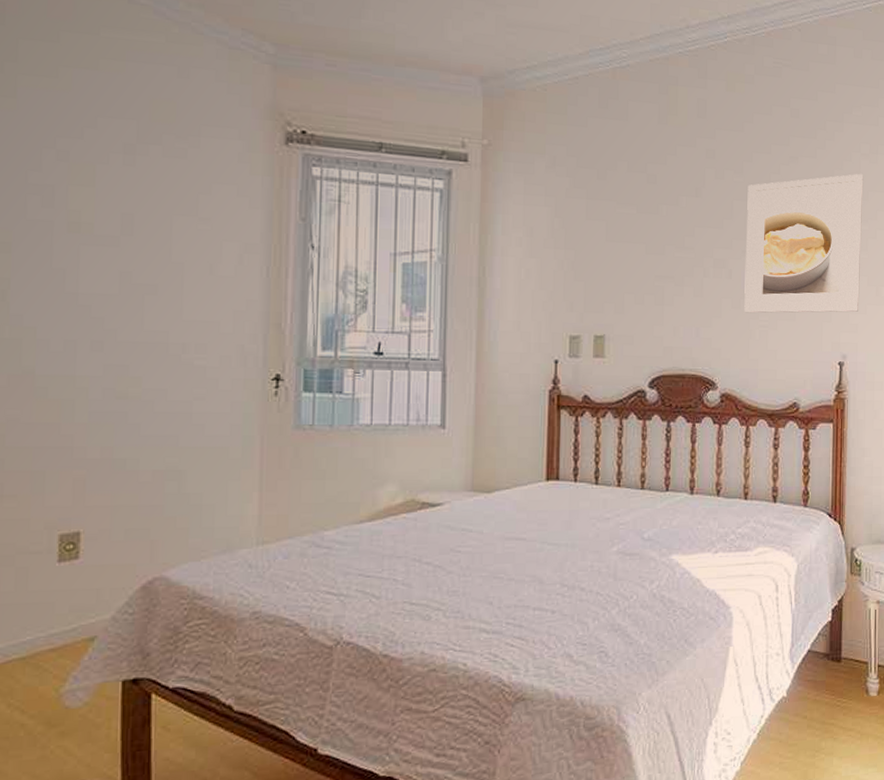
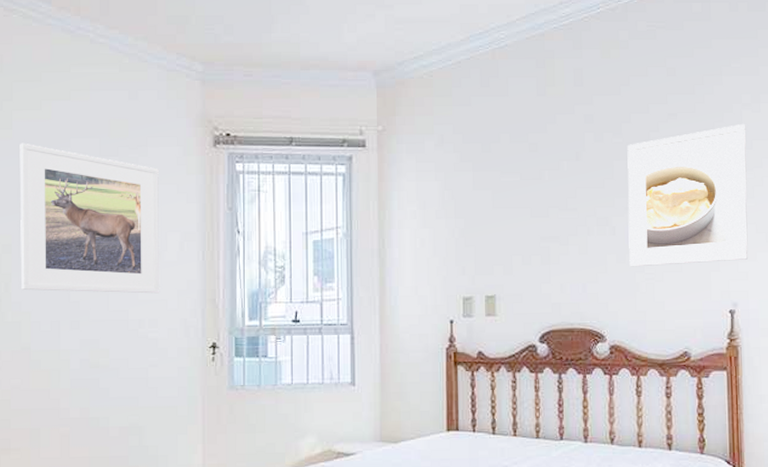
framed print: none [23,116,214,313] -> present [19,142,160,294]

